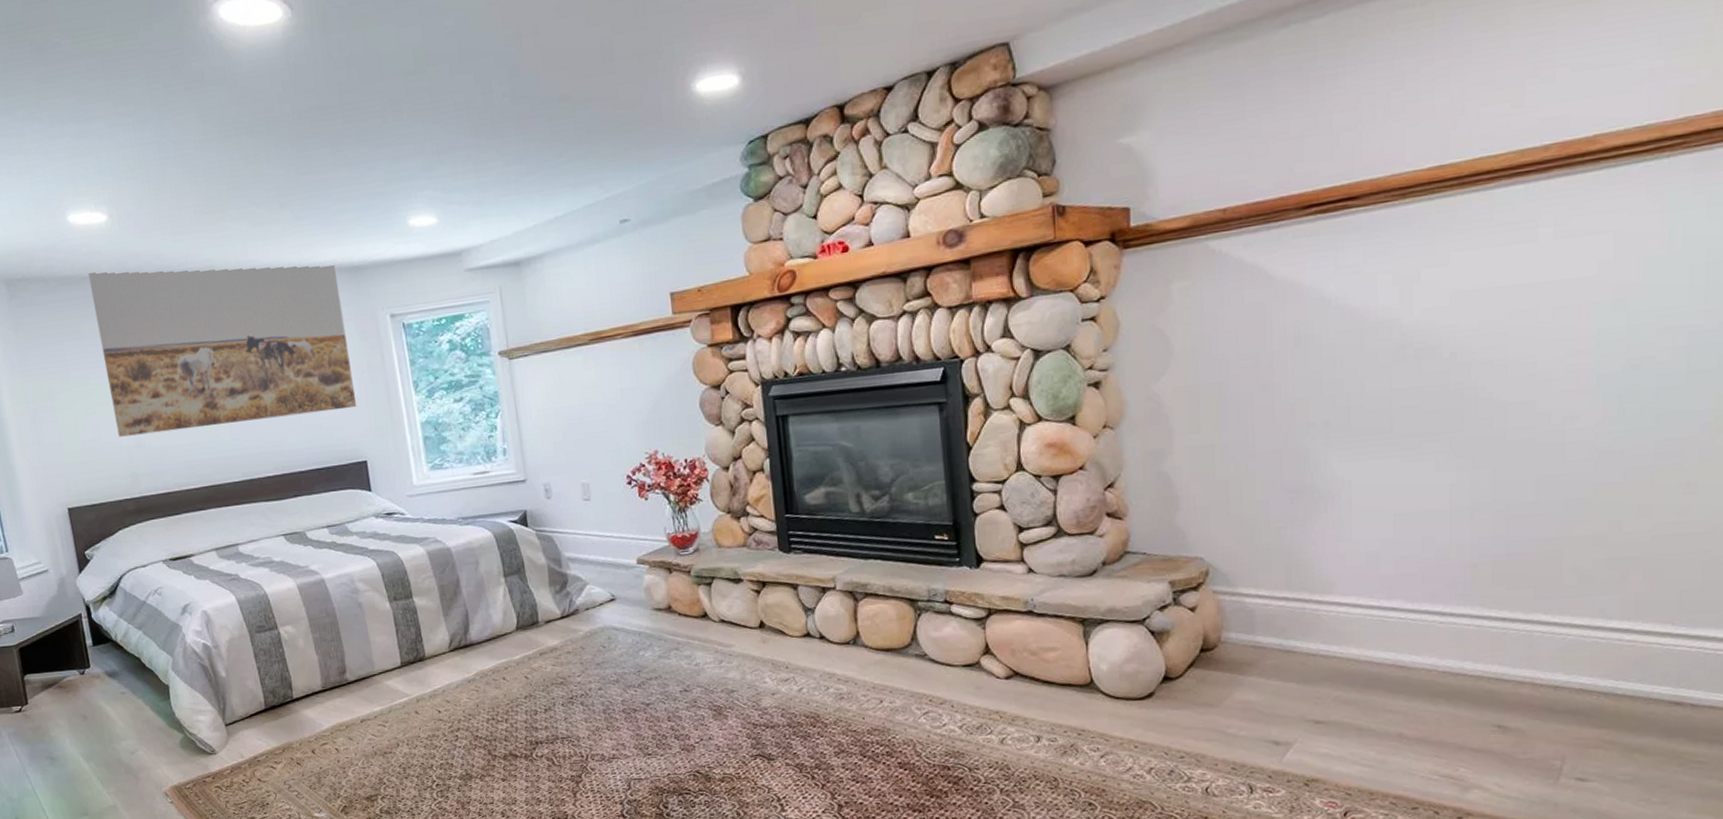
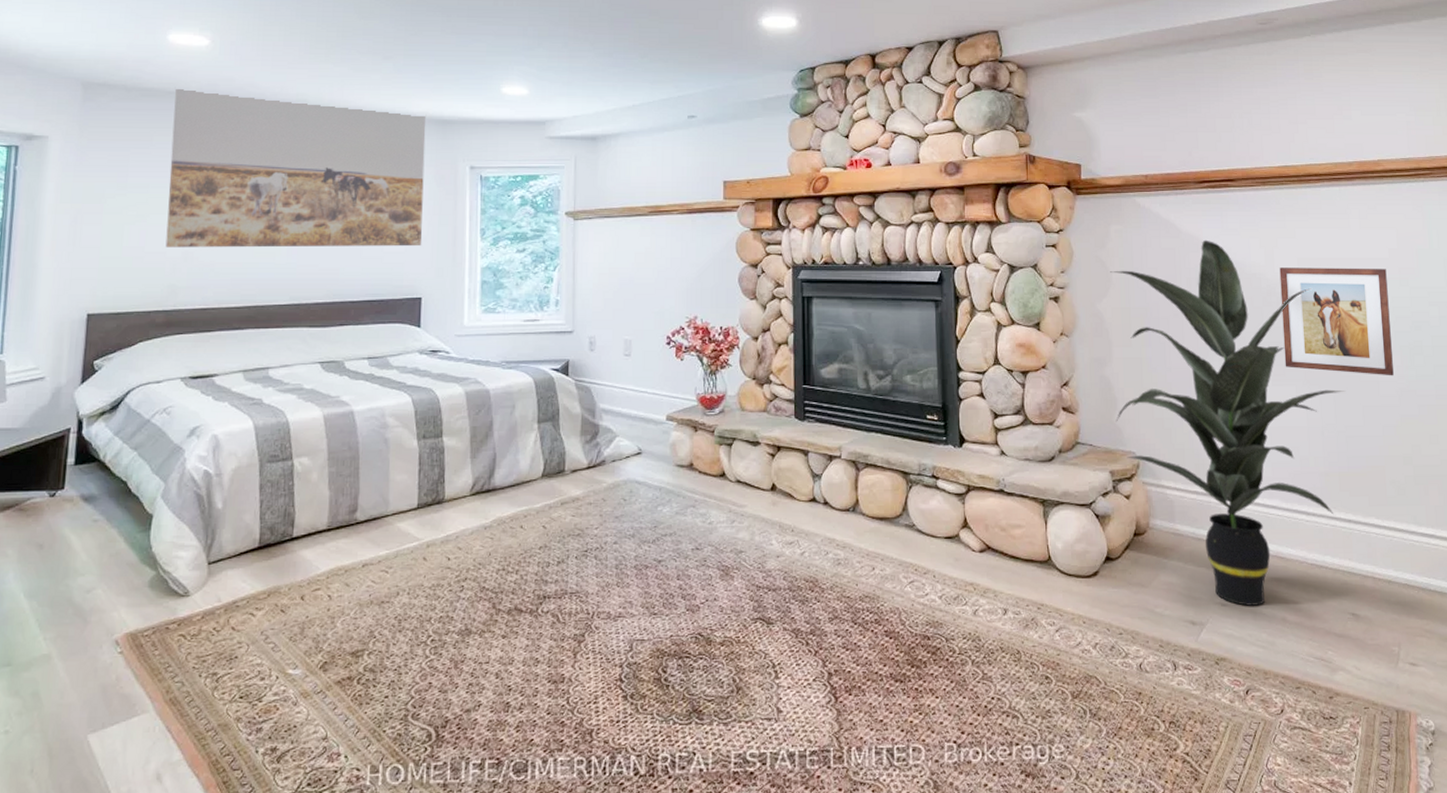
indoor plant: none [1171,284,1510,722] -> present [1110,239,1345,606]
wall art: none [1421,291,1592,438] -> present [1279,268,1394,376]

